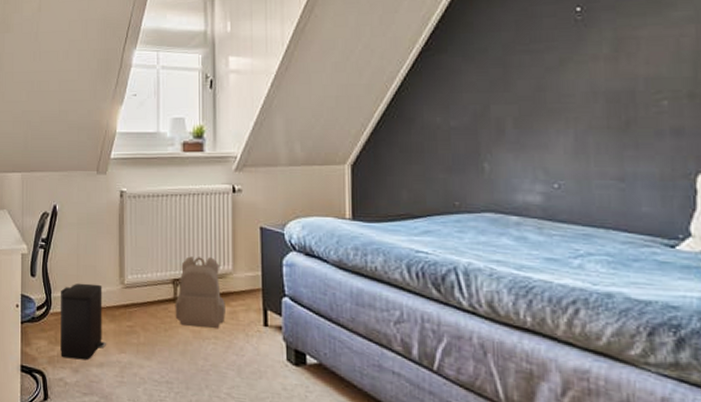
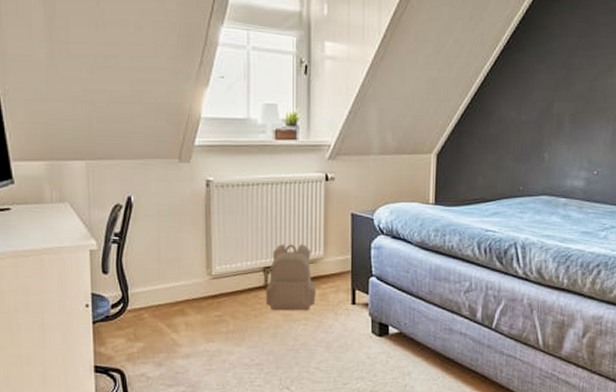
pedal bin: present [60,283,106,360] -> none [140,277,193,354]

